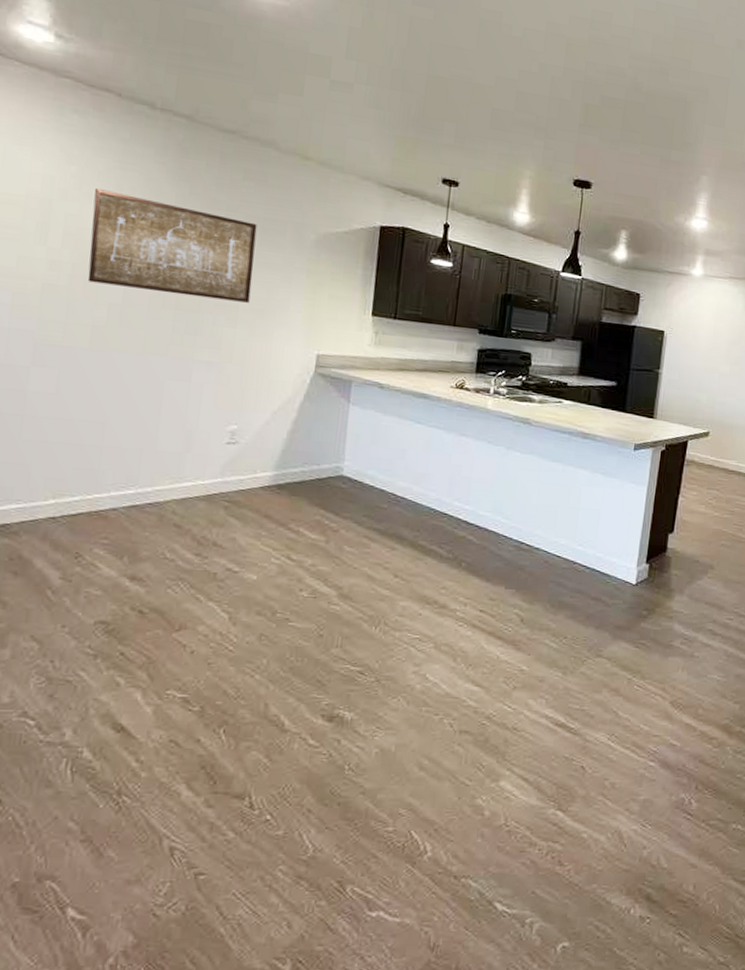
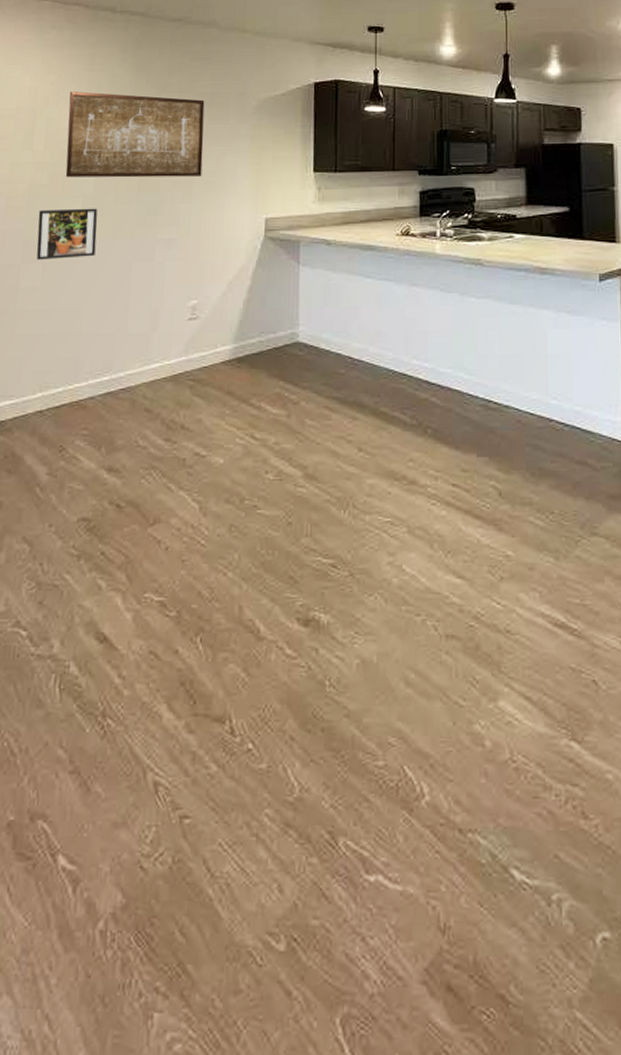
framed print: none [50,313,126,369] -> present [36,208,98,261]

